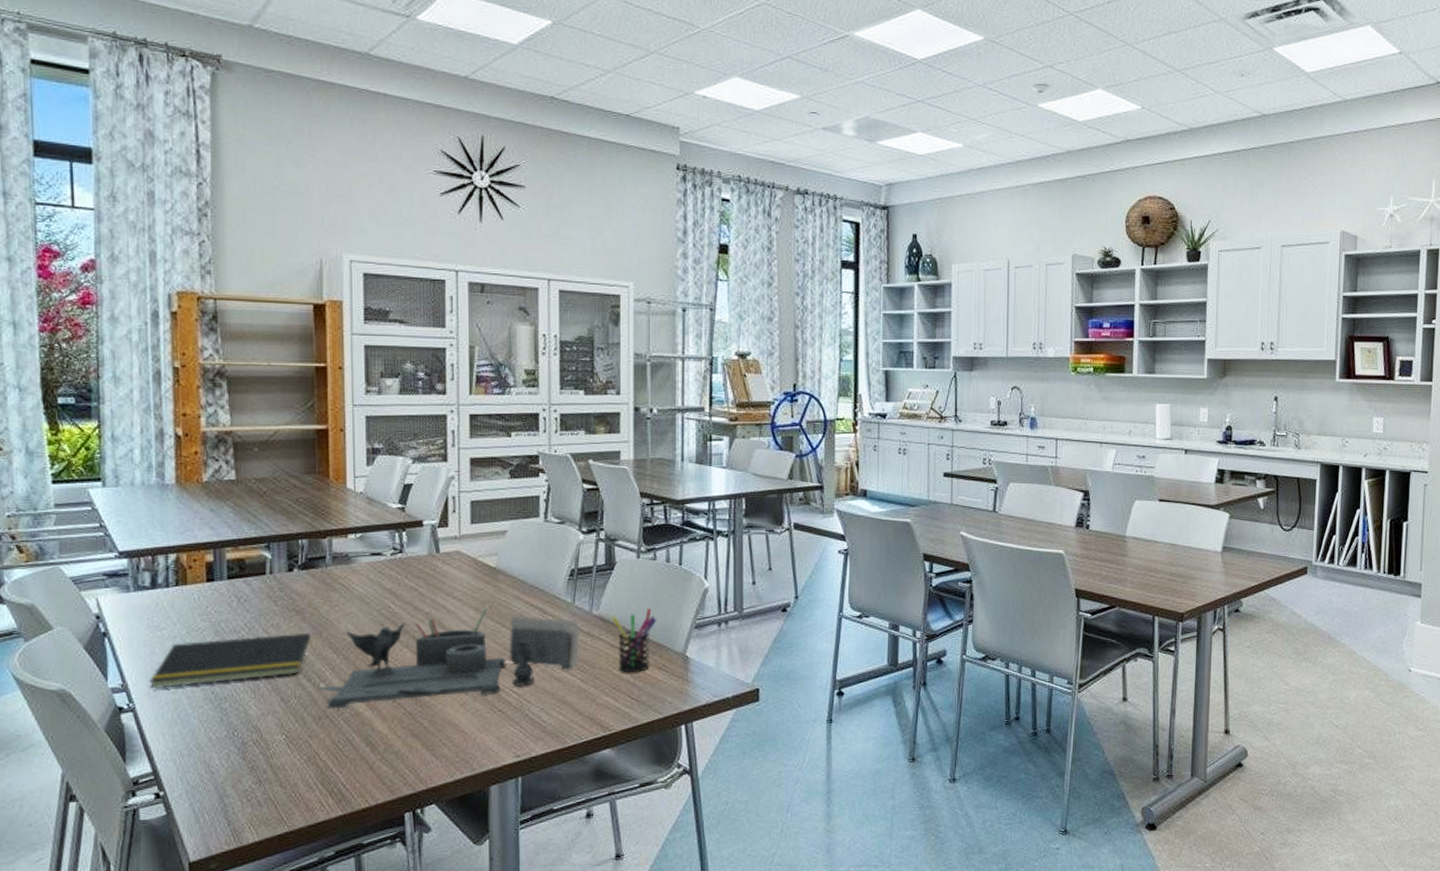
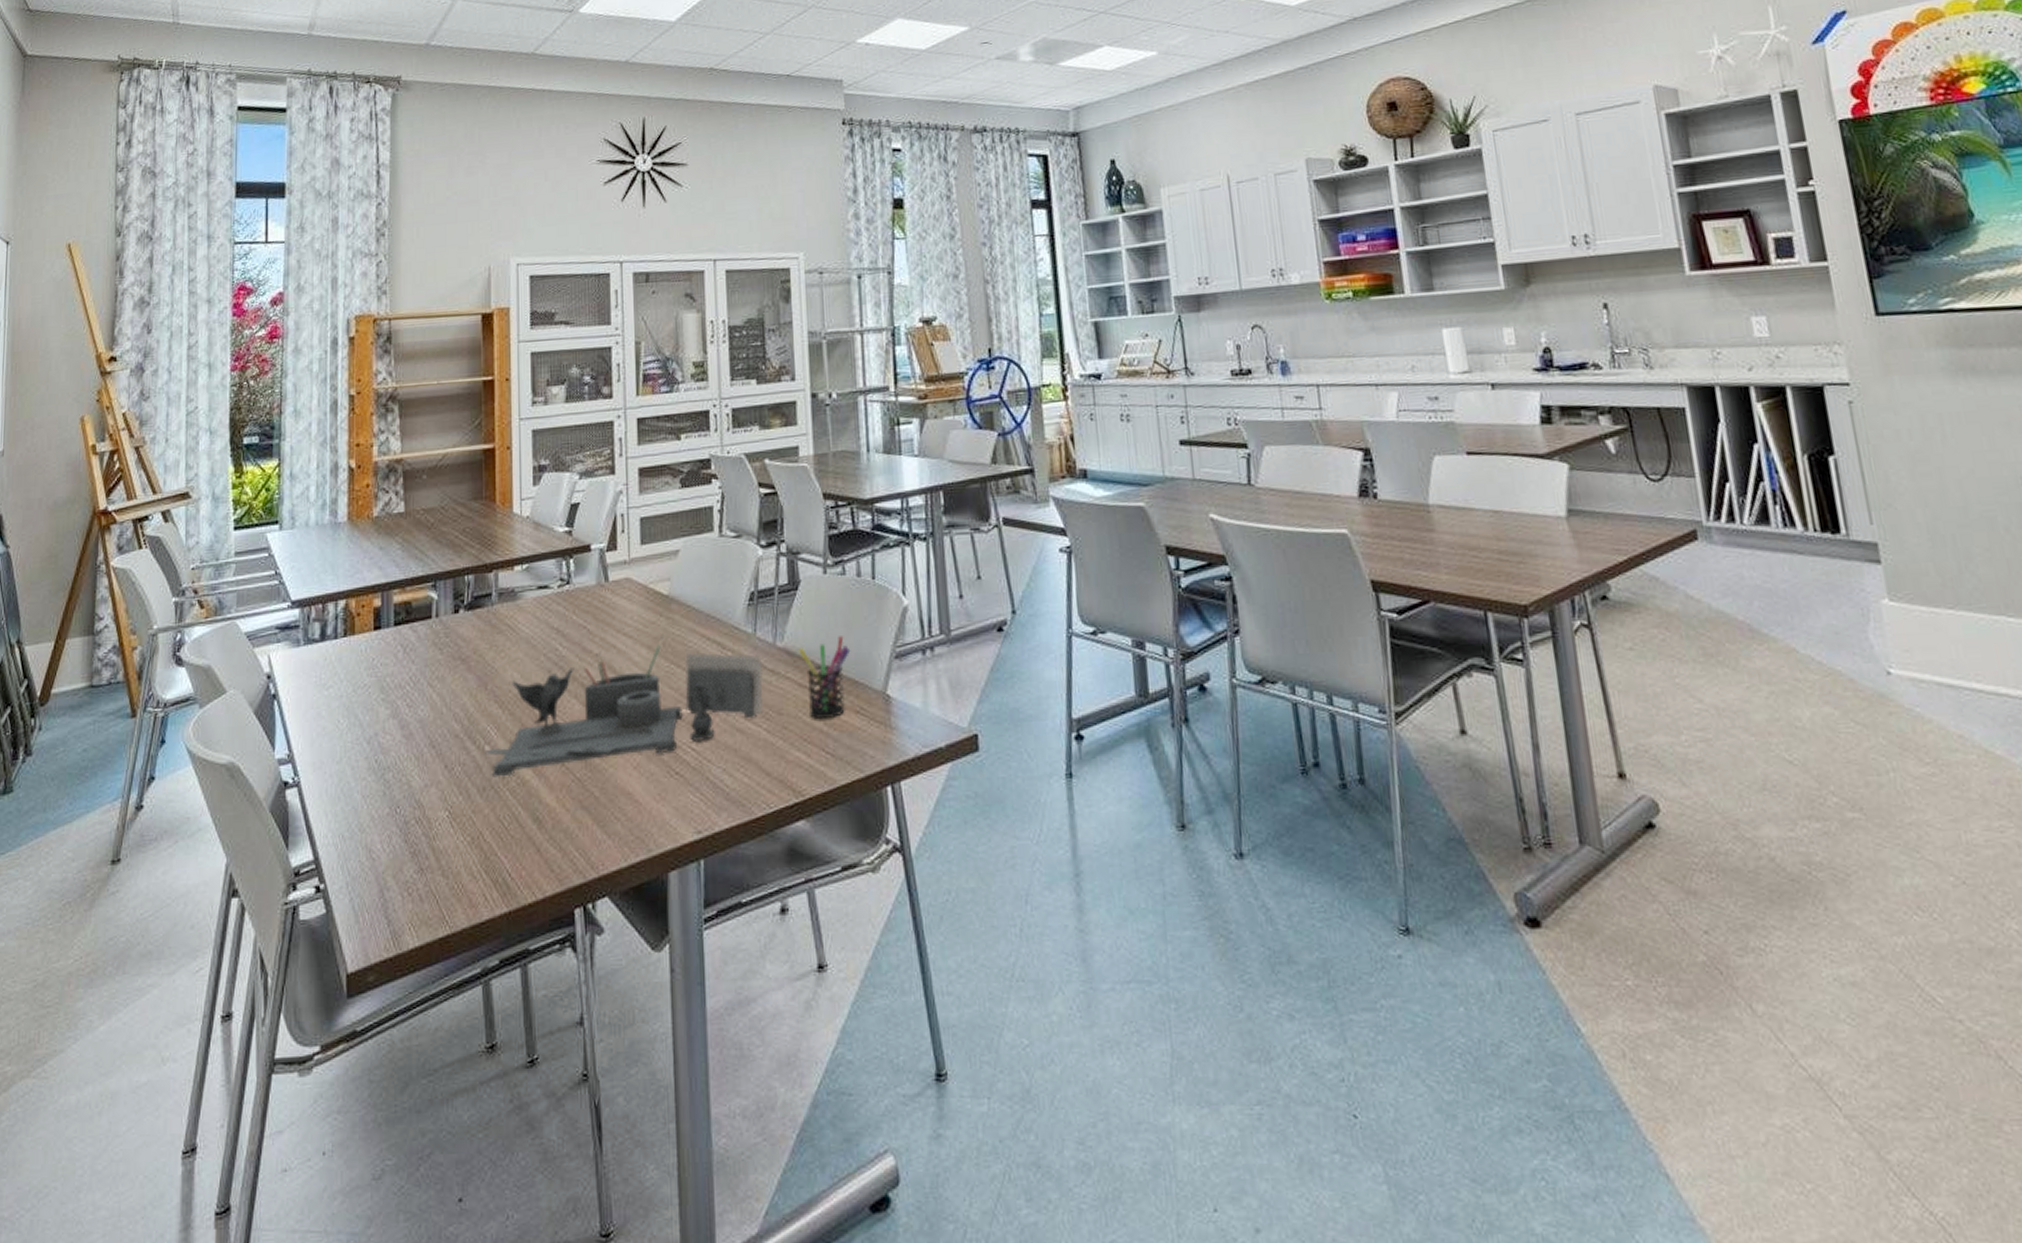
notepad: present [149,633,312,690] -> none [315,684,477,759]

